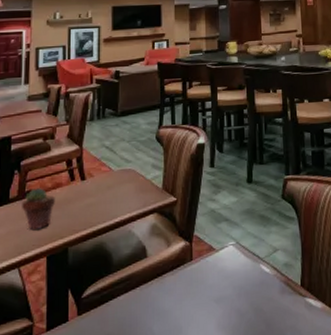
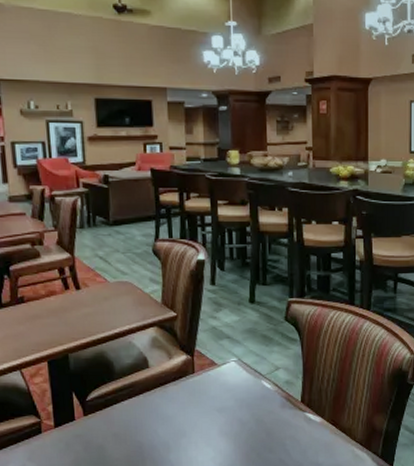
potted succulent: present [22,188,55,229] -> none [16,295,51,335]

